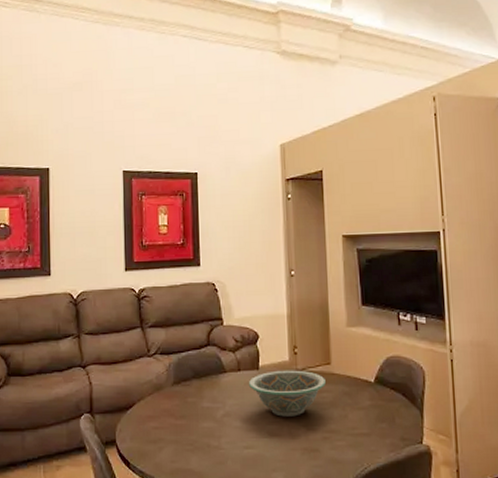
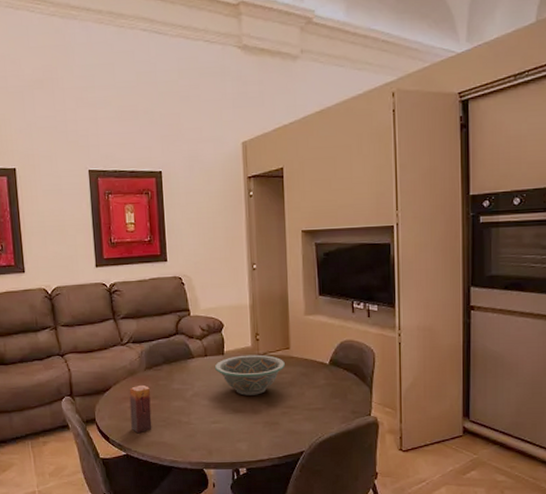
candle: none [154,401,178,459] -> present [129,384,152,434]

